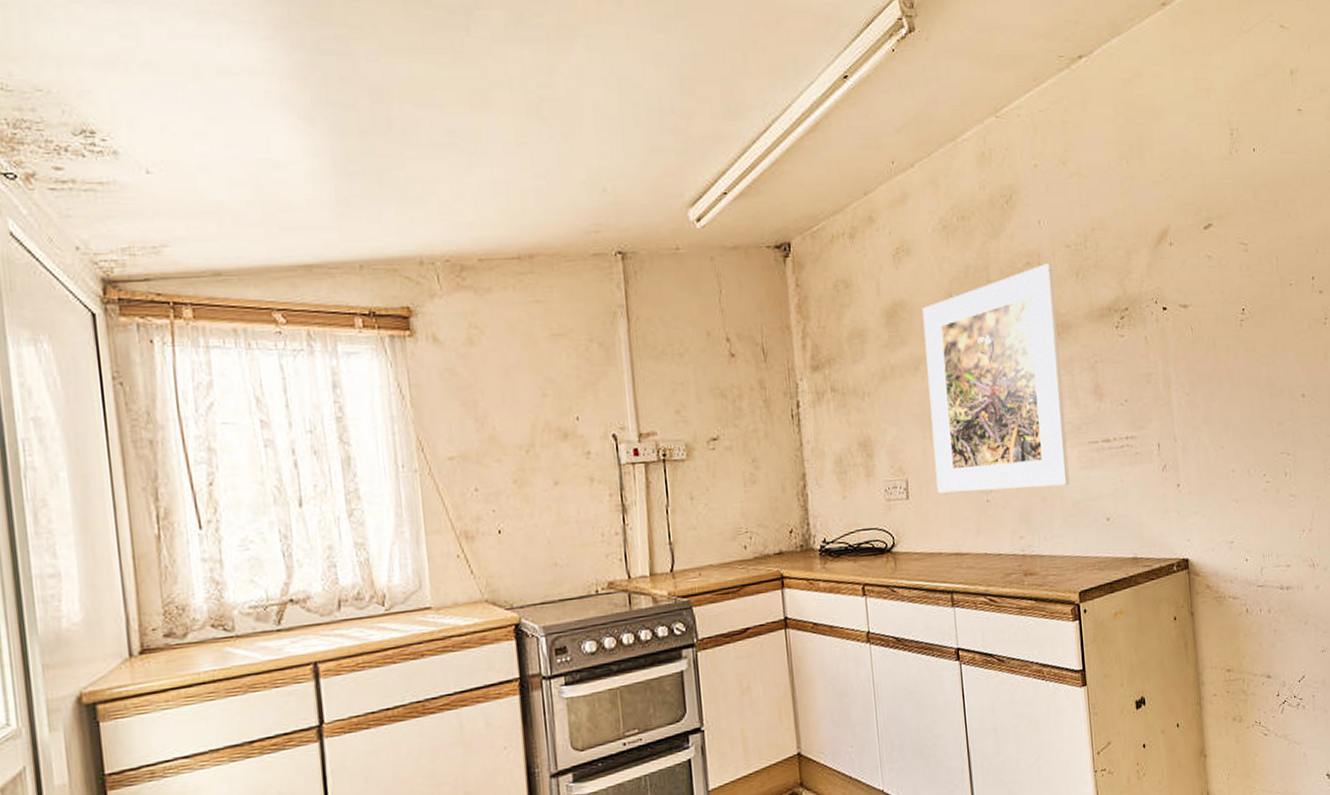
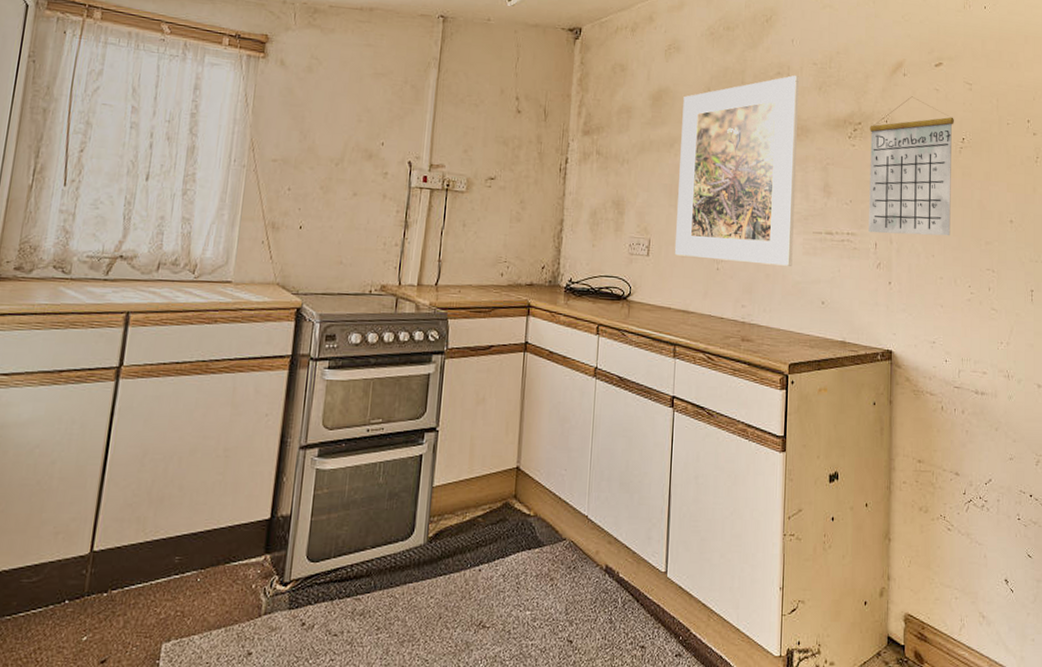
calendar: none [1138,268,1239,433] -> present [868,96,954,236]

